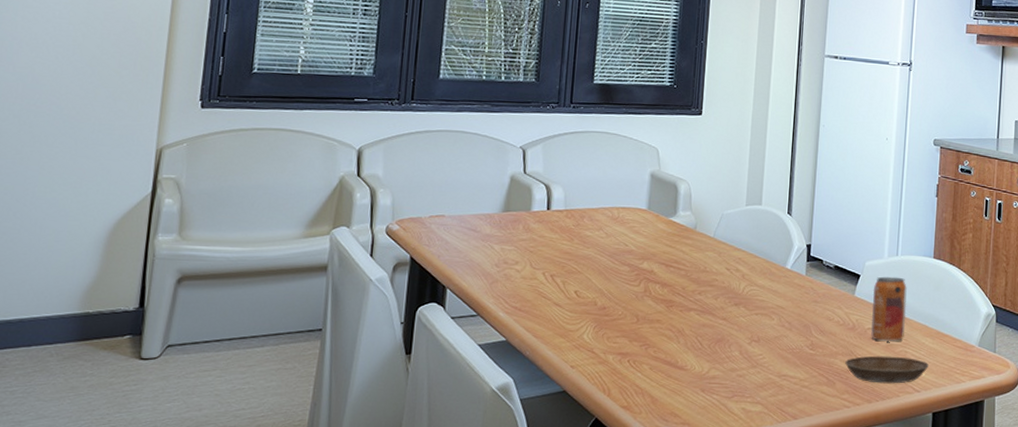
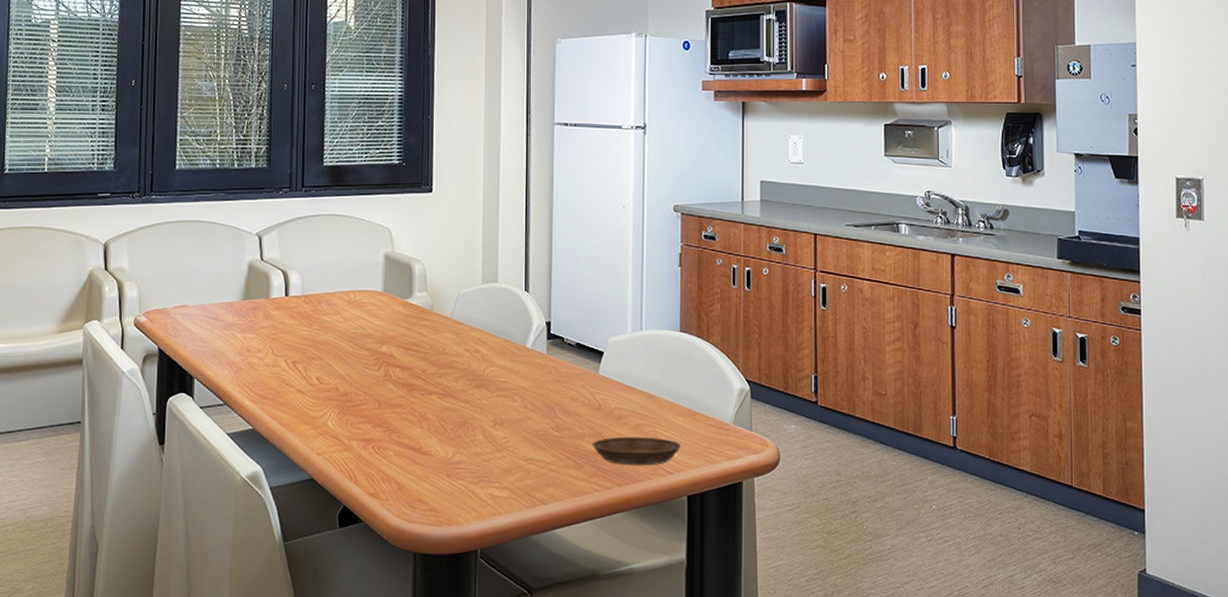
beverage can: present [870,276,907,342] -> none [617,353,654,422]

